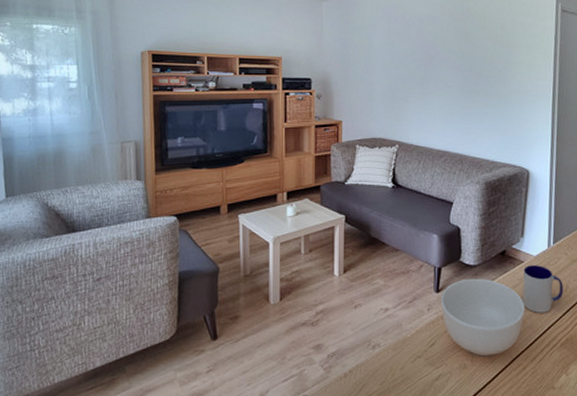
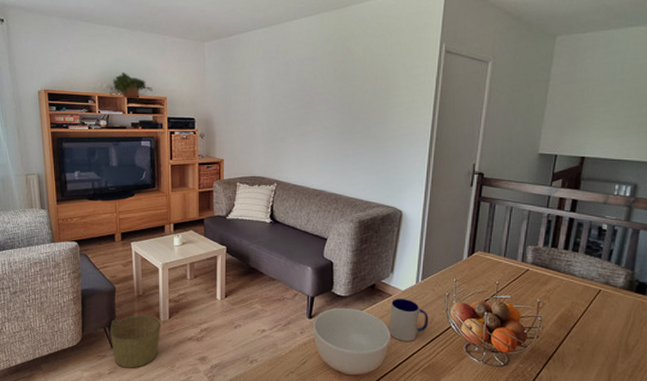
basket: none [210,298,271,364] -> present [109,315,161,368]
potted plant: none [219,31,267,61] -> present [109,72,153,101]

